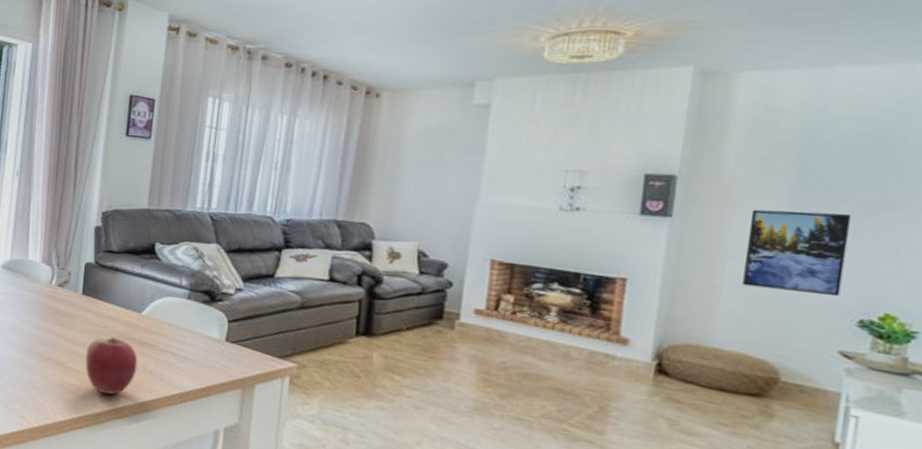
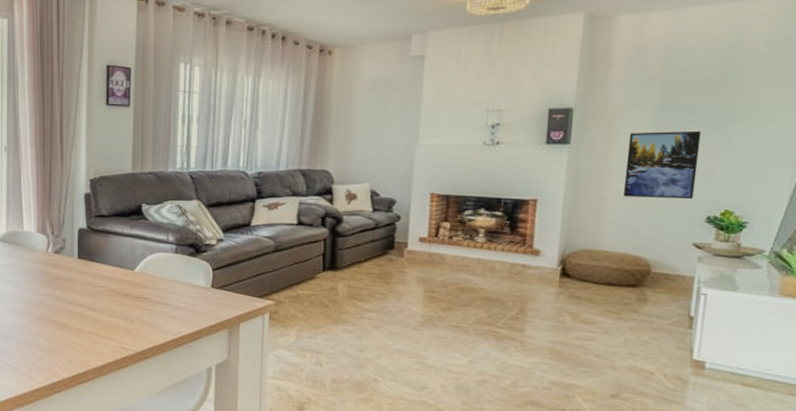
apple: present [85,336,138,395] -> none [86,294,134,348]

